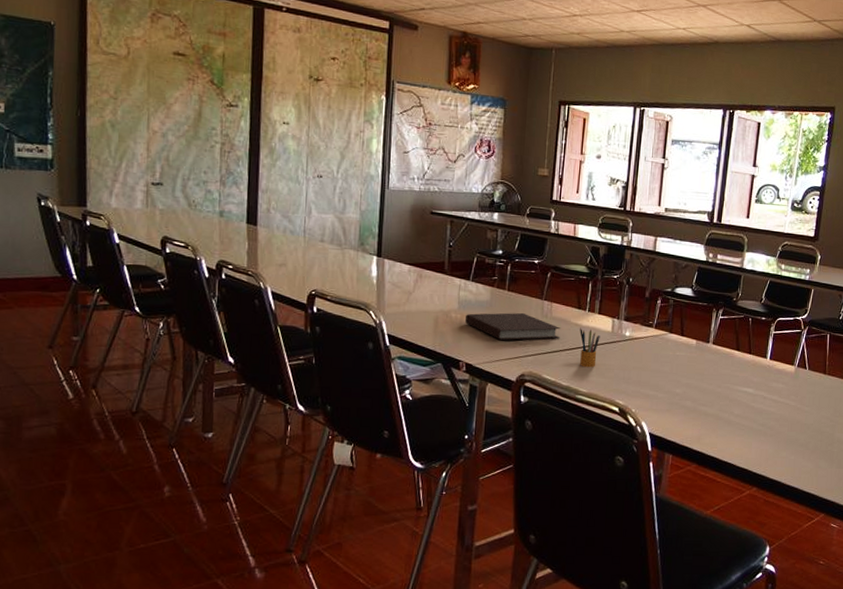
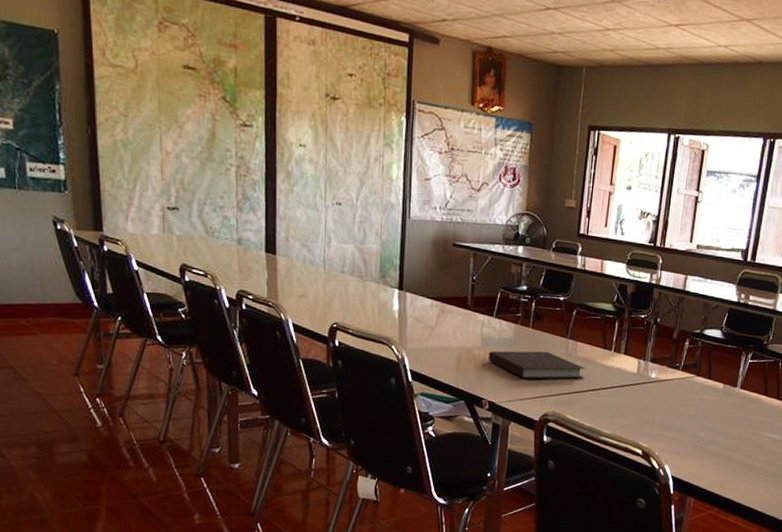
pencil box: present [580,327,600,368] -> none [604,368,626,409]

